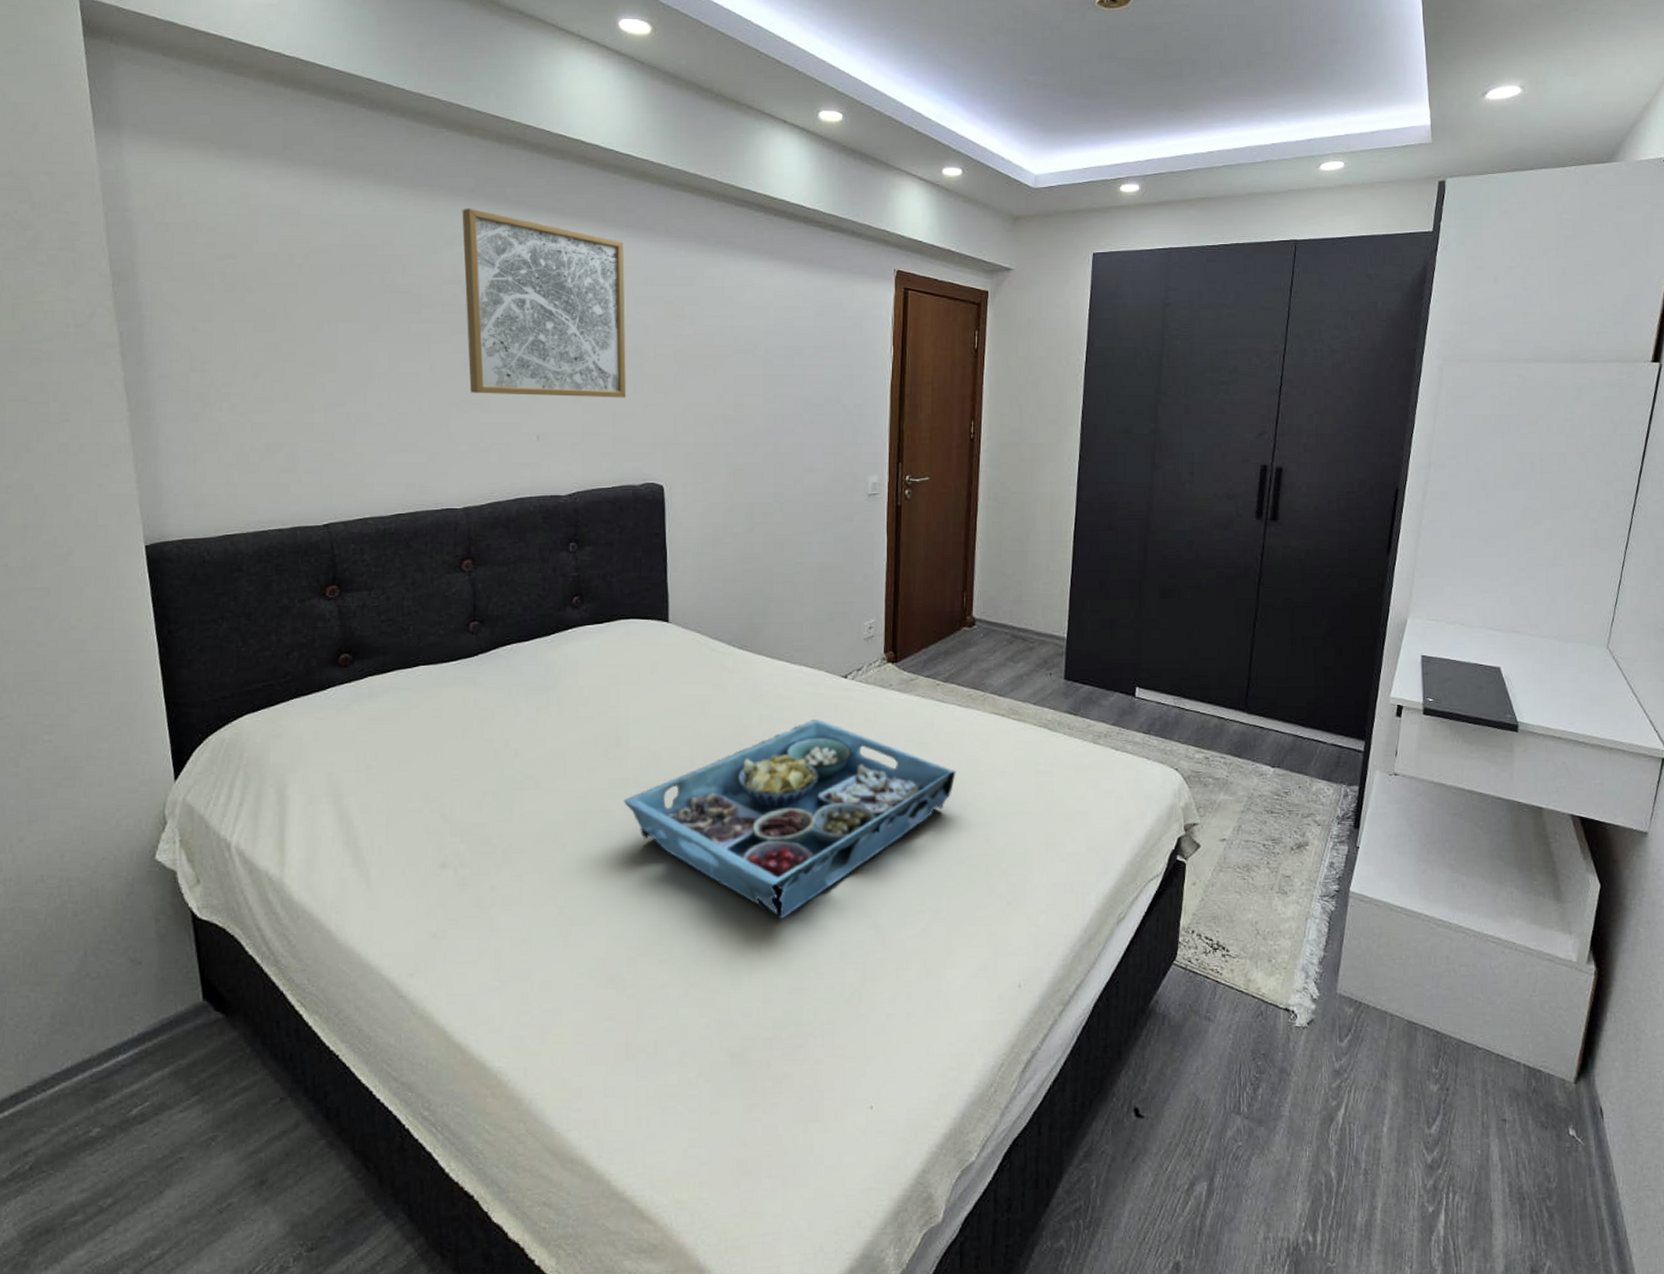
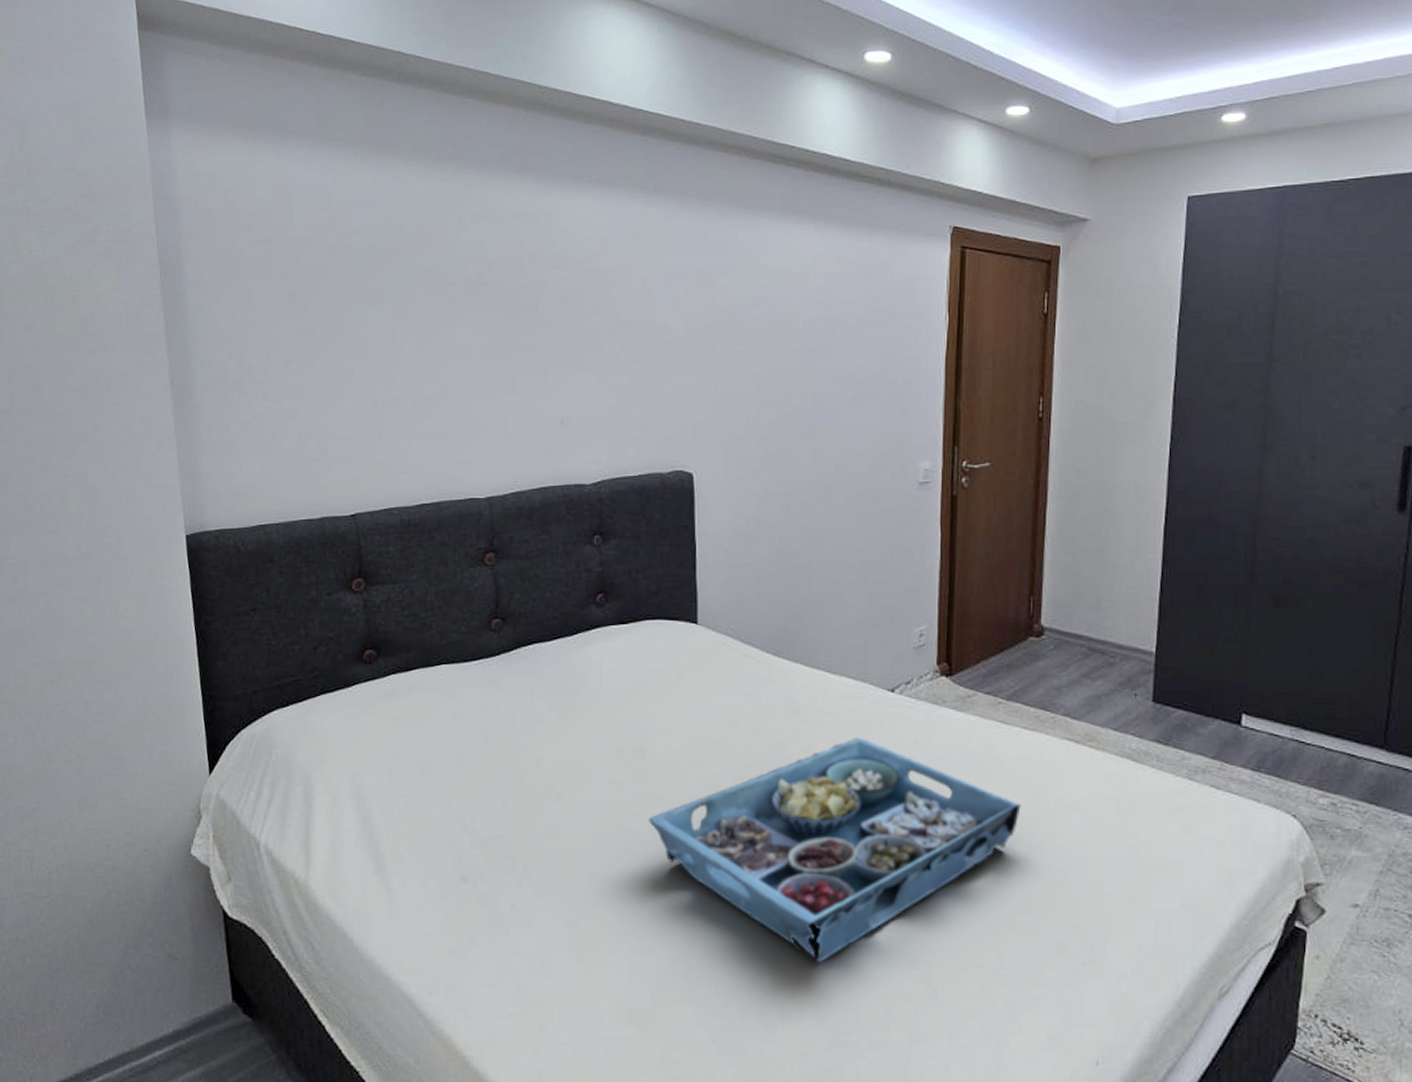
wall art: present [462,208,626,398] -> none [488,180,654,378]

